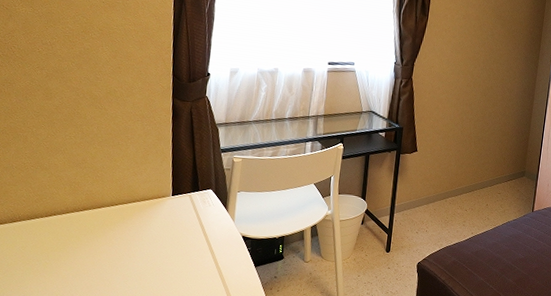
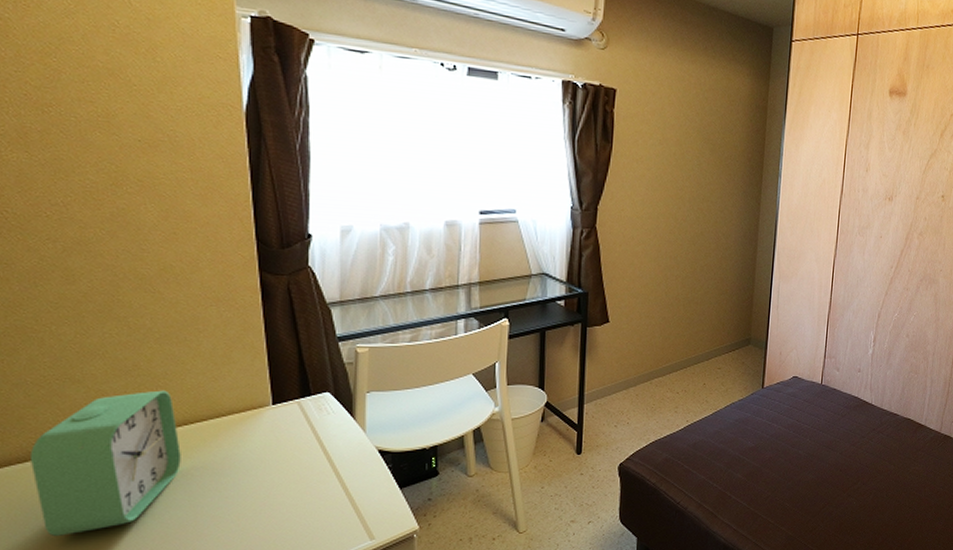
alarm clock: none [8,179,107,280] -> present [29,390,181,536]

